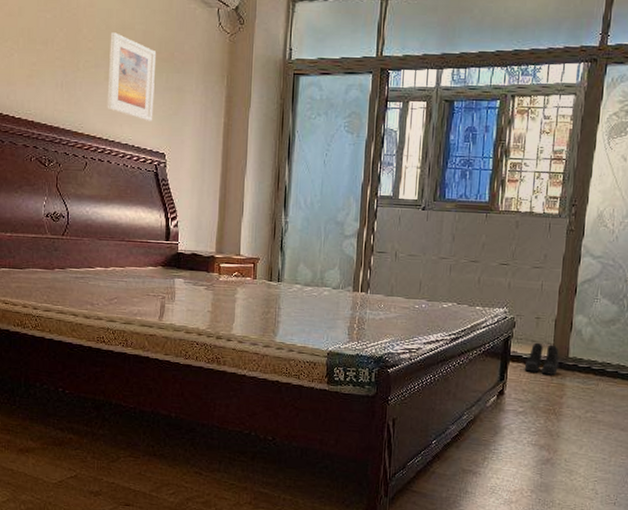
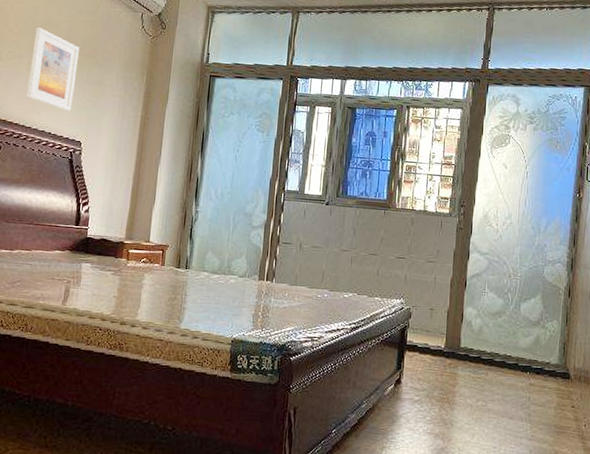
boots: present [524,342,559,375] -> none [419,332,452,364]

